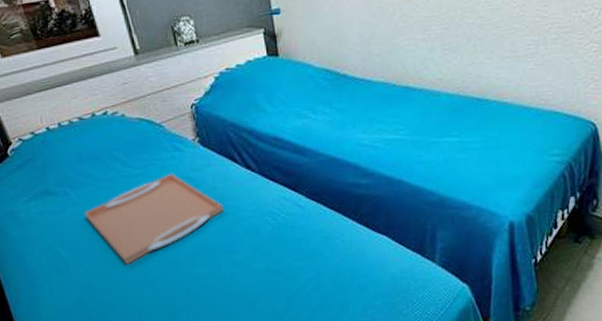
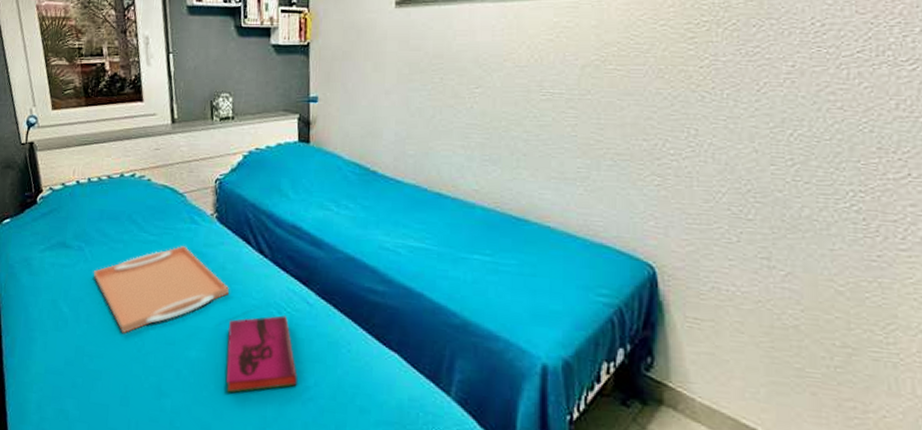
hardback book: none [228,221,300,298] -> present [226,315,297,393]

